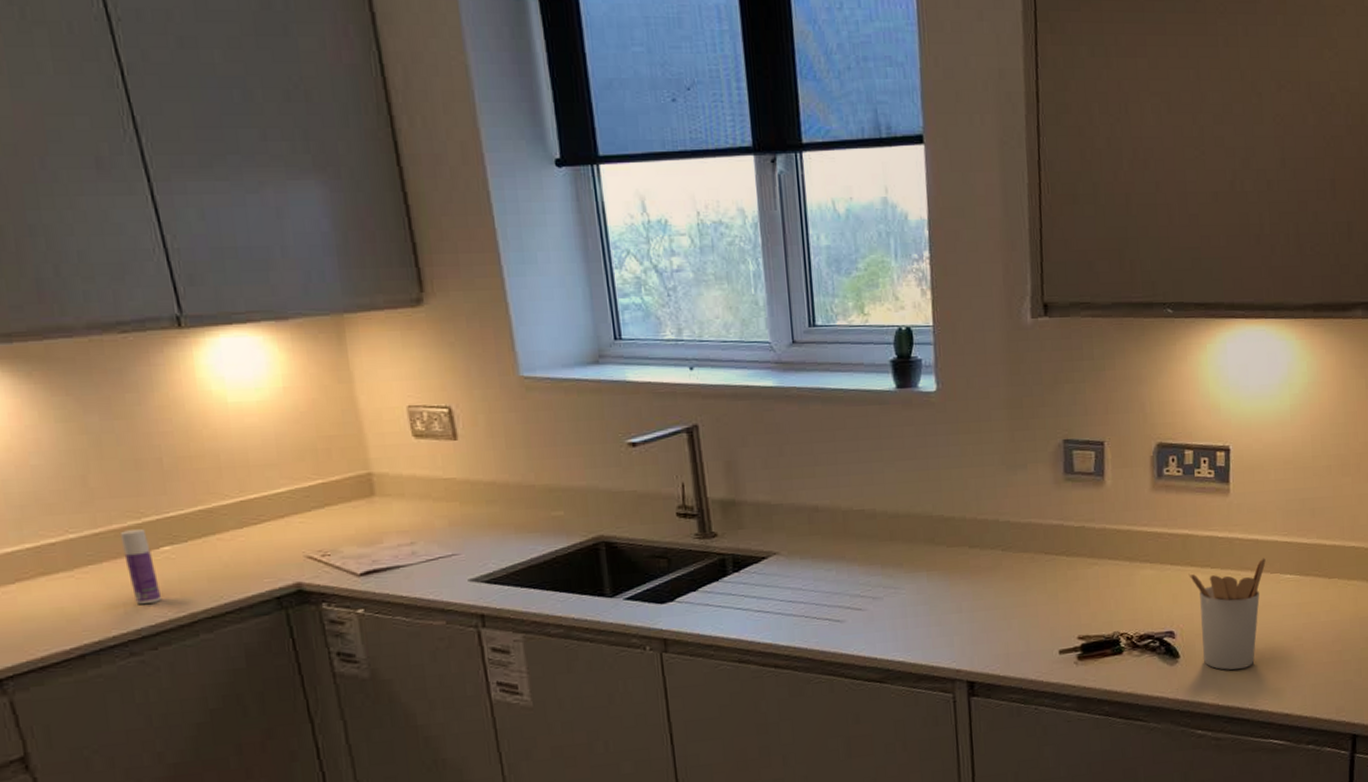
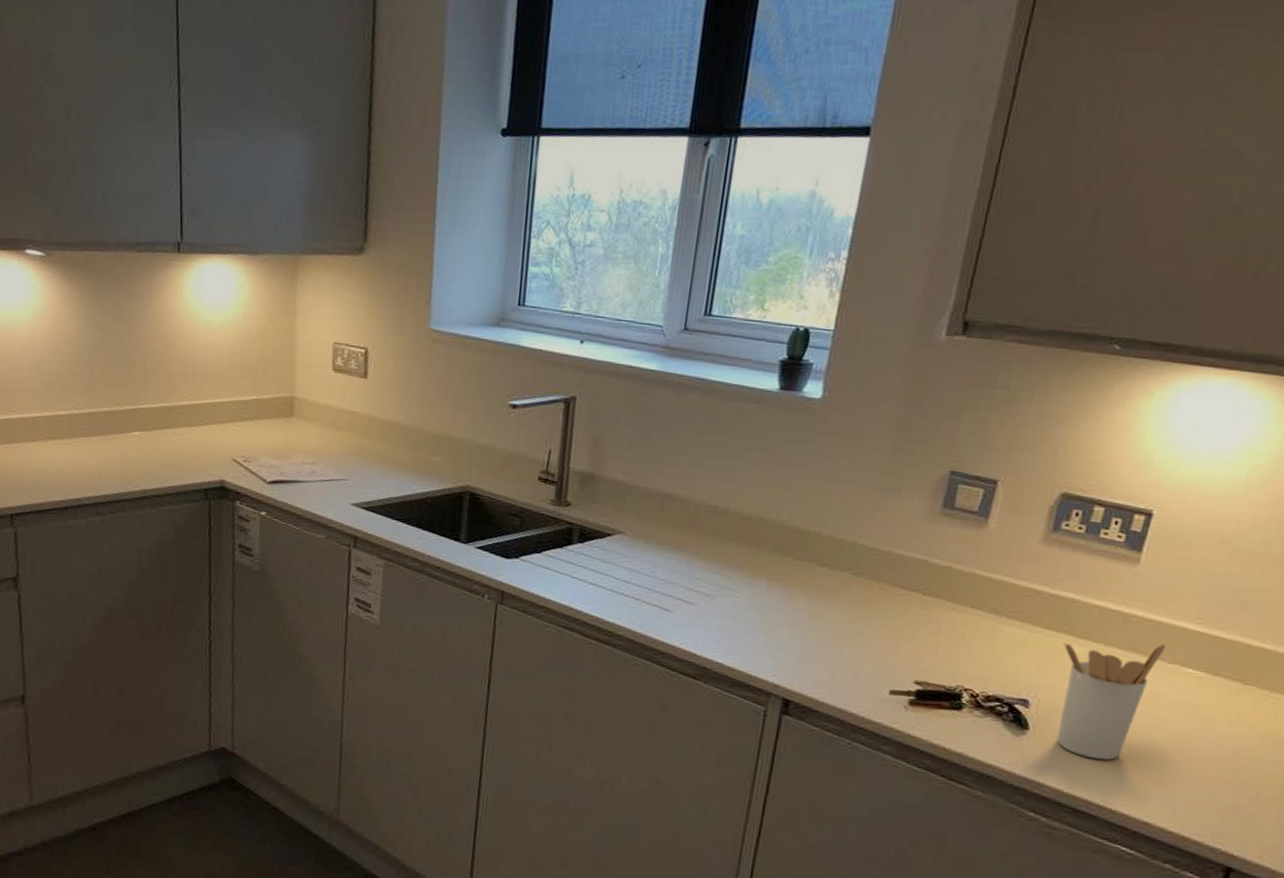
bottle: present [119,529,162,605] -> none [107,414,126,476]

